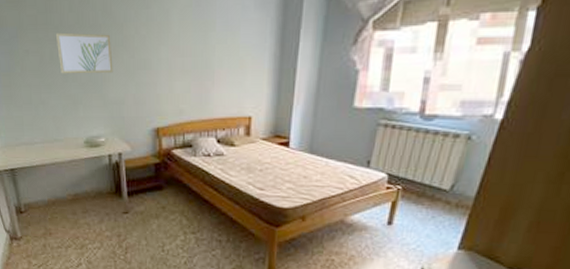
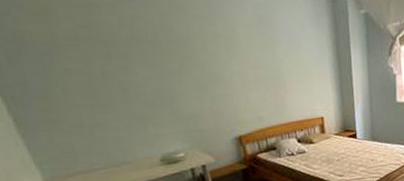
wall art: present [56,32,113,74] -> none [106,48,183,92]

